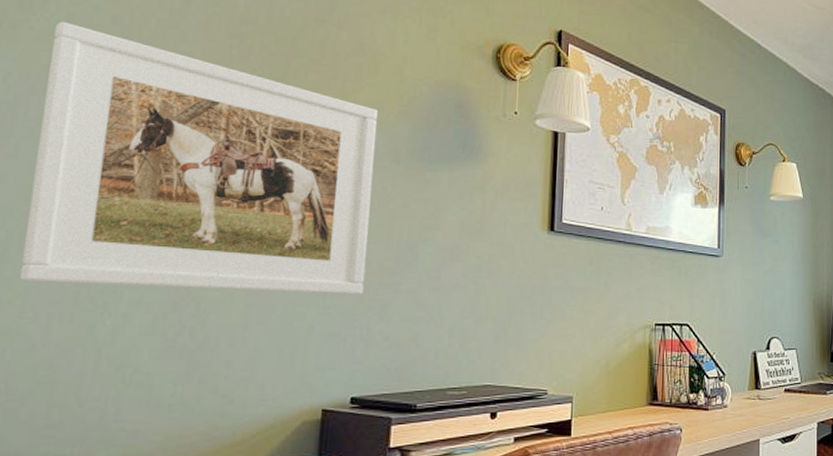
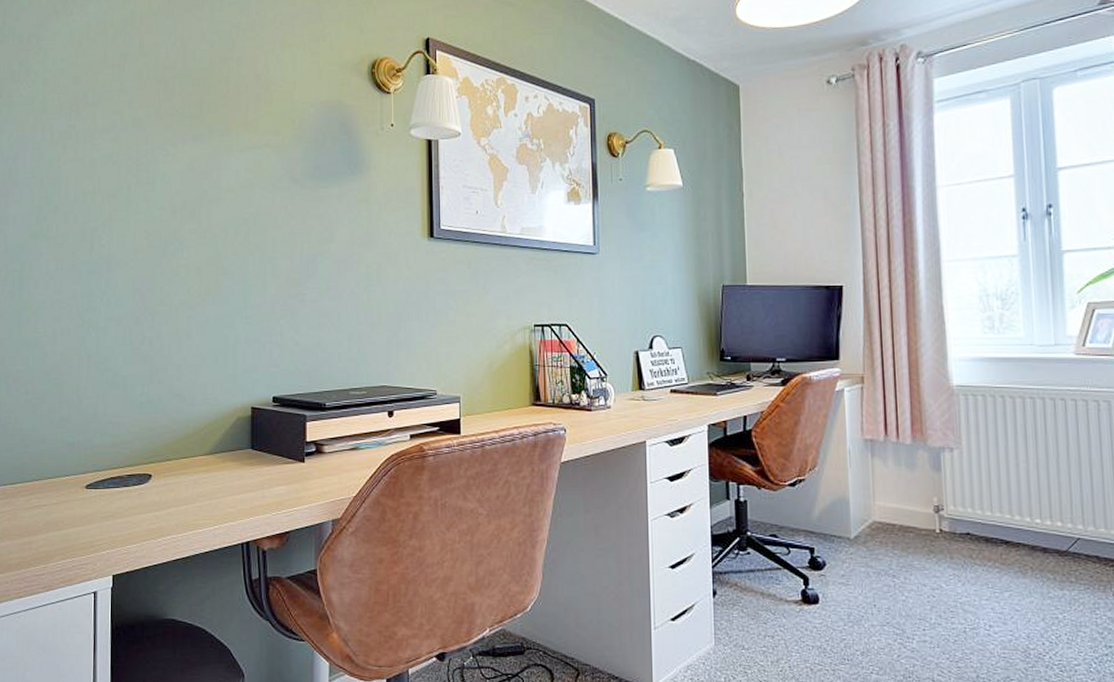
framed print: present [19,21,378,295] -> none [32,87,276,306]

